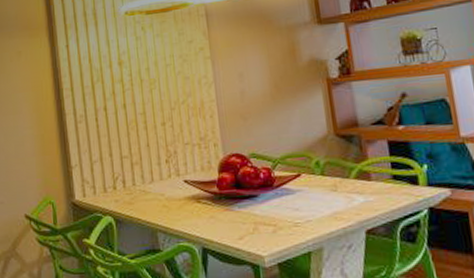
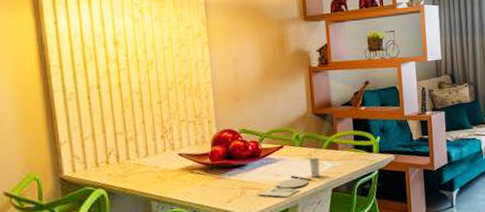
place setting: none [274,189,349,237] -> present [258,157,320,197]

